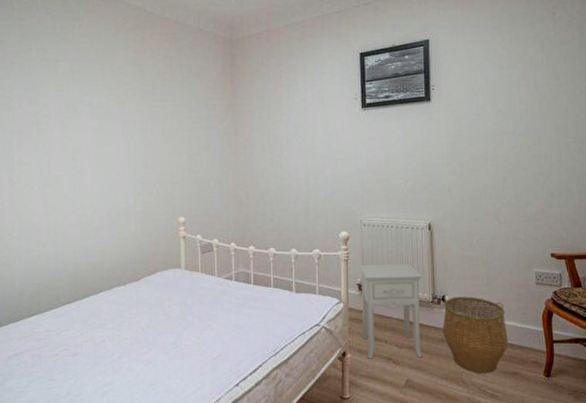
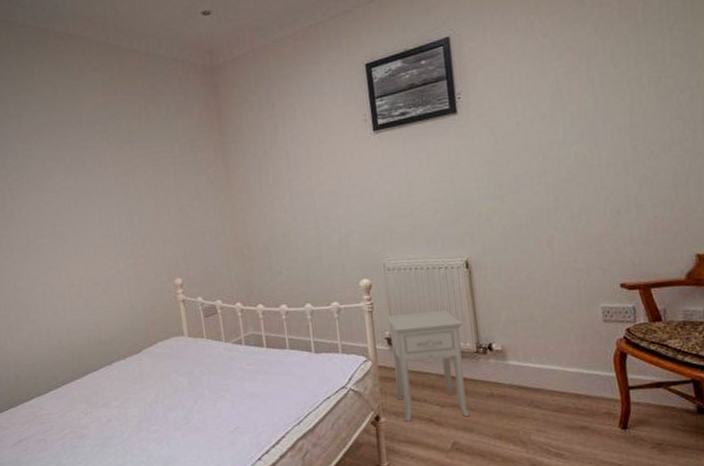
basket: present [443,296,508,373] -> none [491,342,573,430]

